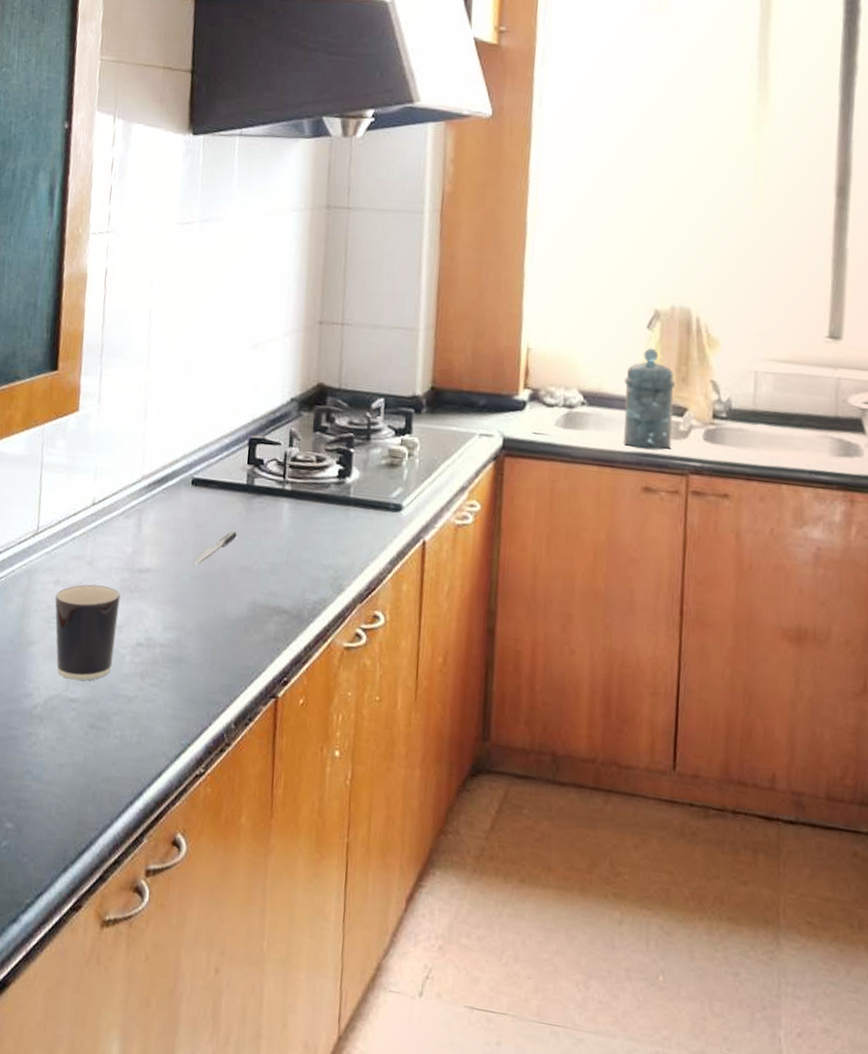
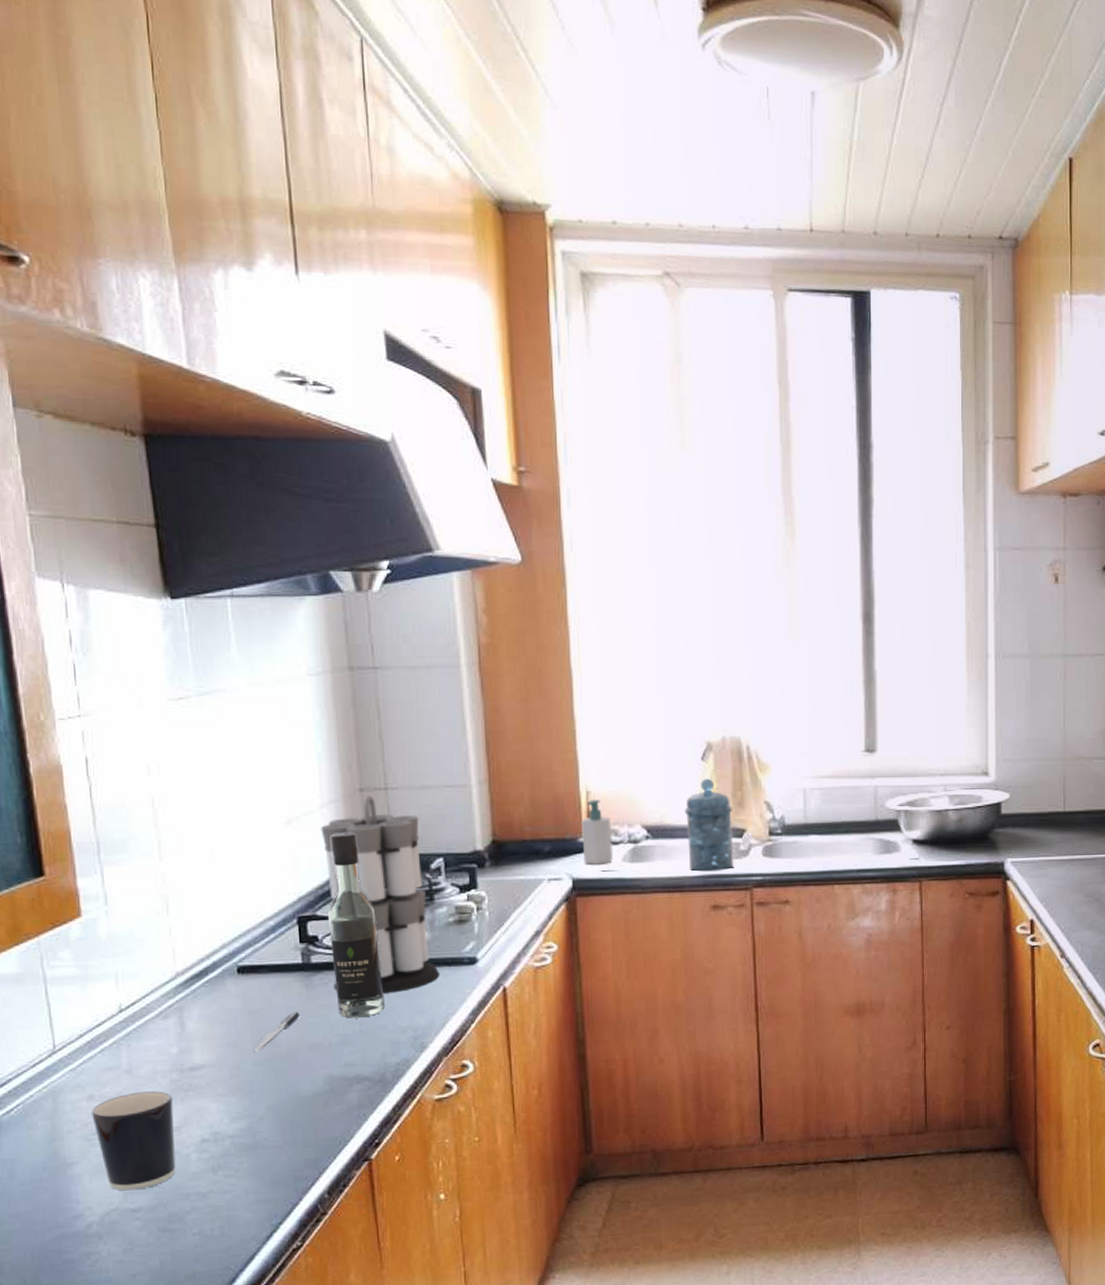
spice rack: none [270,328,368,528] -> present [320,795,439,993]
bottle: none [270,361,317,549] -> present [328,832,385,1019]
soap bottle: none [516,357,548,426] -> present [581,800,613,865]

